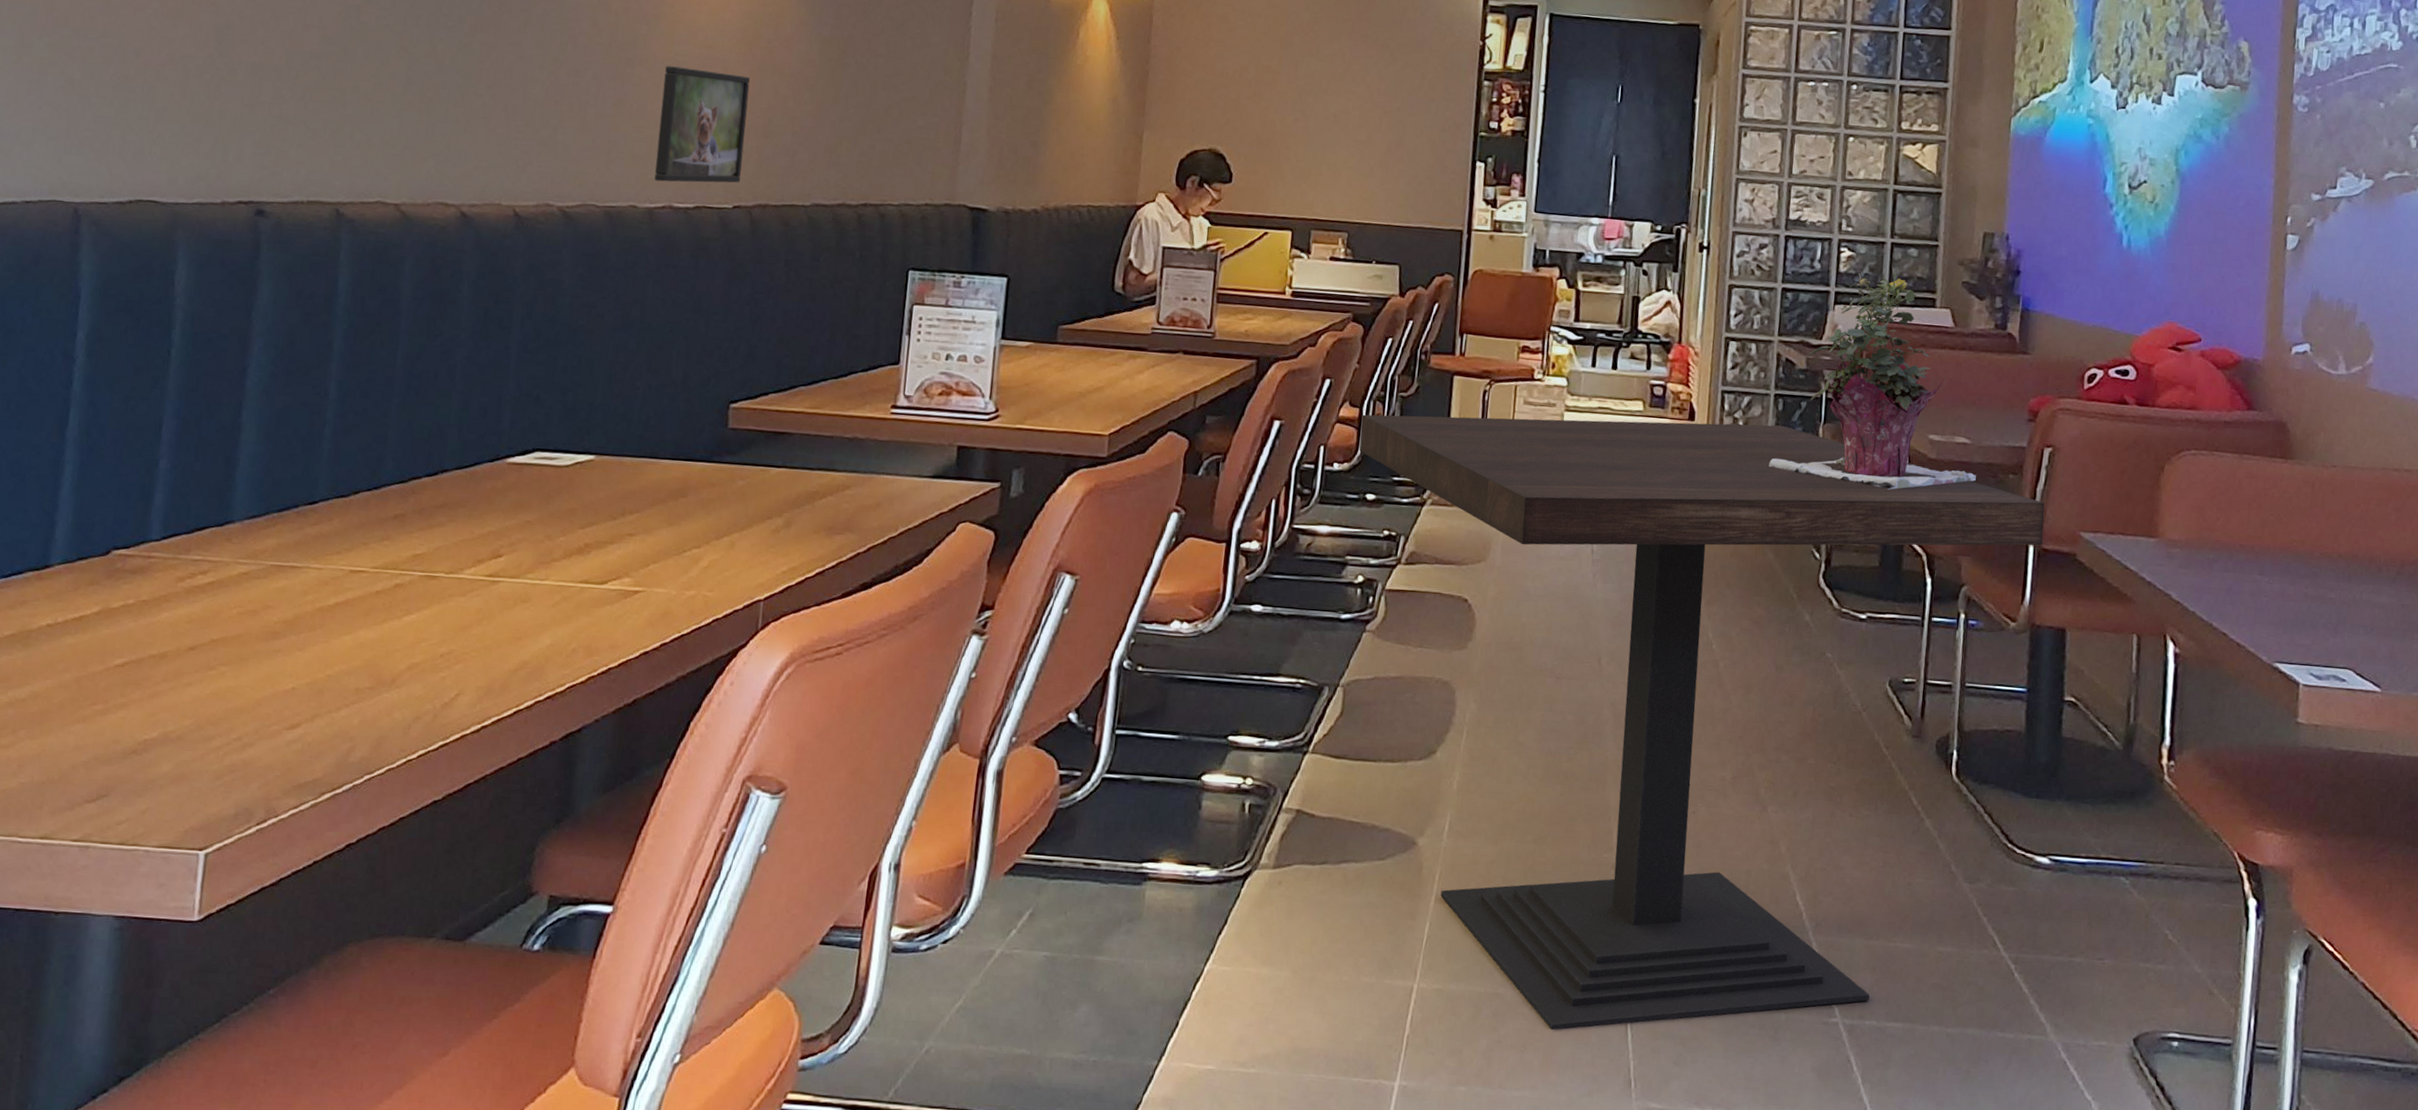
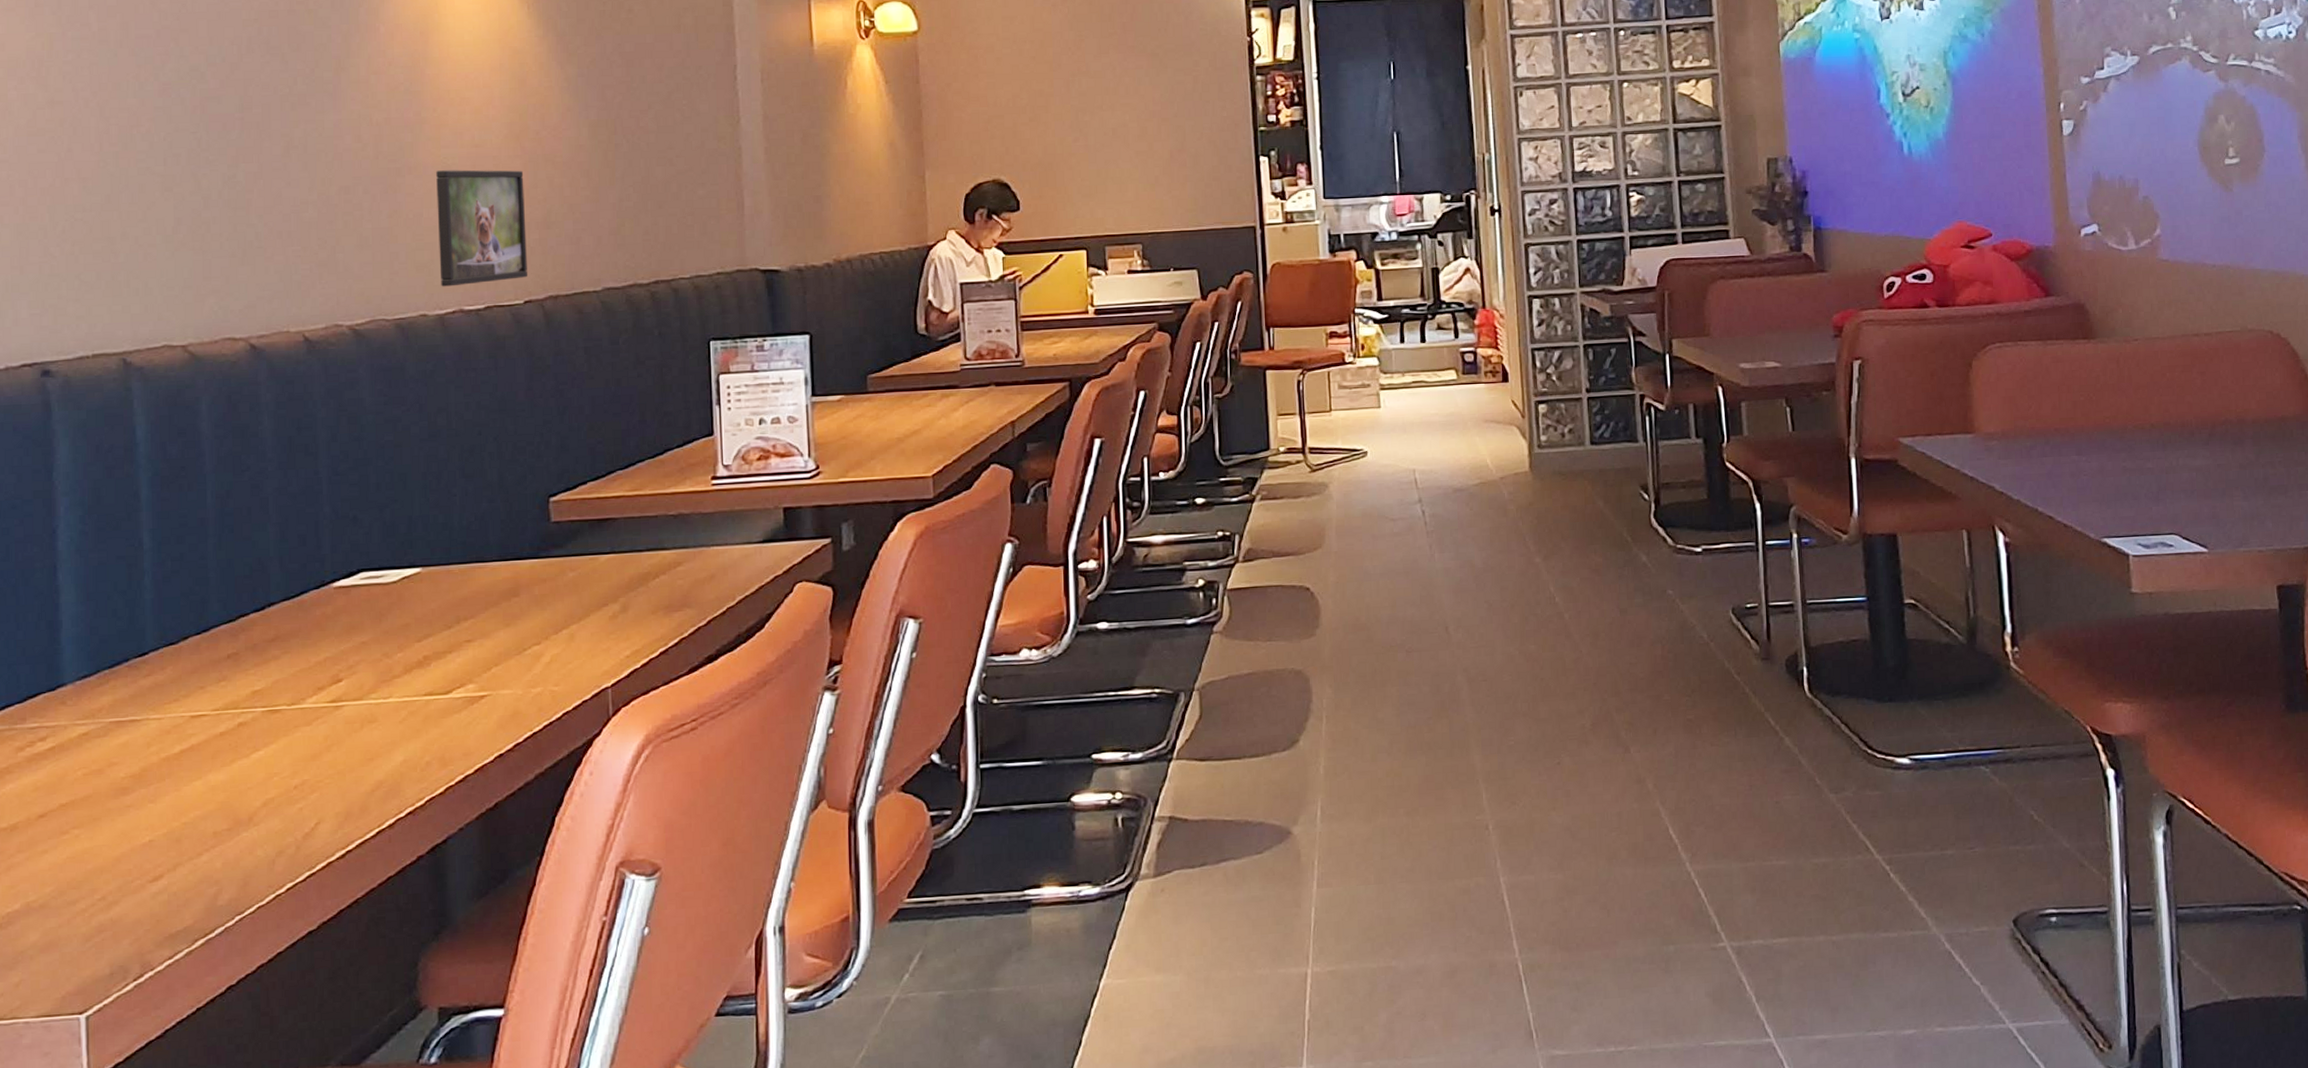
dining table: present [1359,414,2045,1030] -> none [1181,374,1863,994]
potted flower: present [1769,272,1976,490] -> none [1587,210,1791,423]

